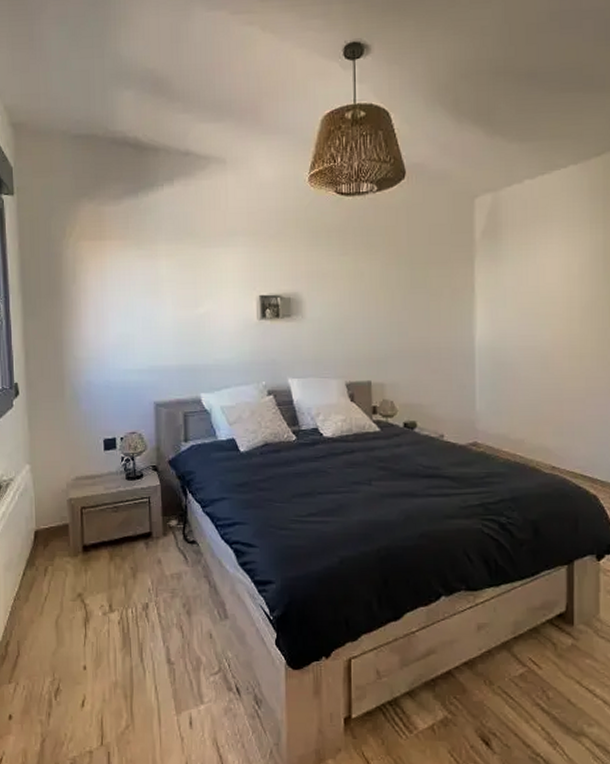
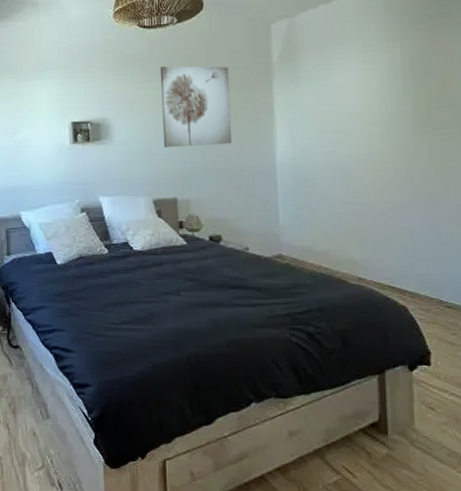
wall art: none [357,238,431,326] -> present [160,66,231,147]

